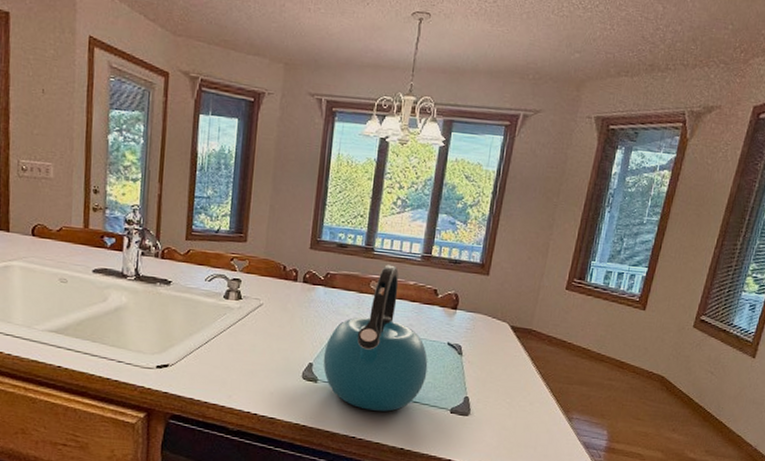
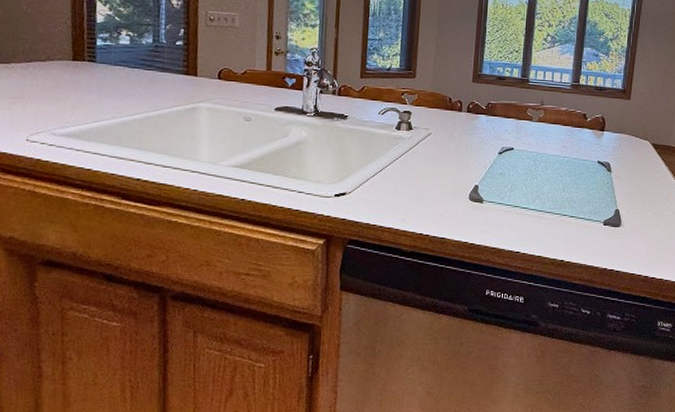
kettle: present [323,264,428,412] -> none [487,93,582,227]

